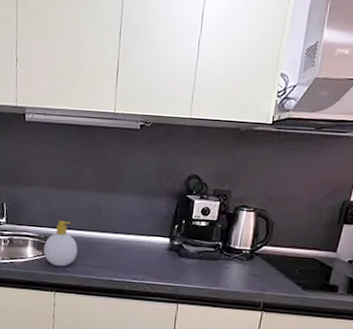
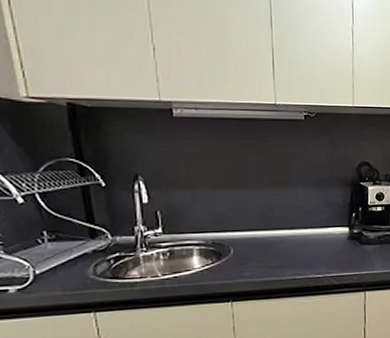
soap bottle: present [43,220,78,267] -> none [212,222,253,274]

